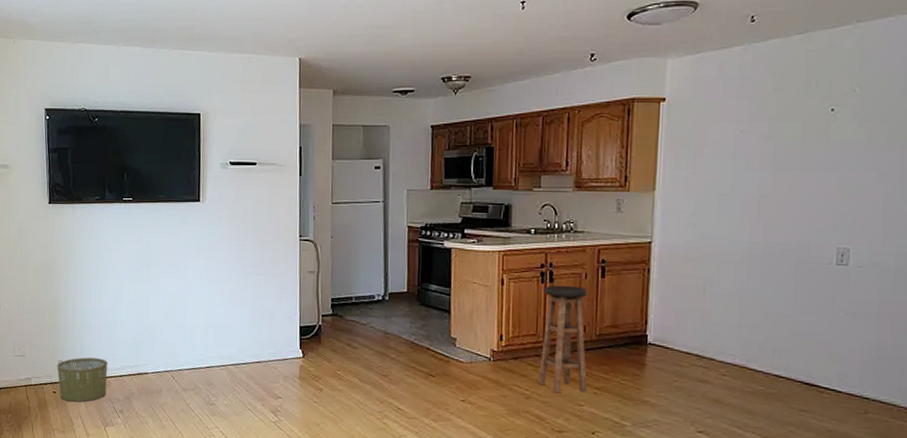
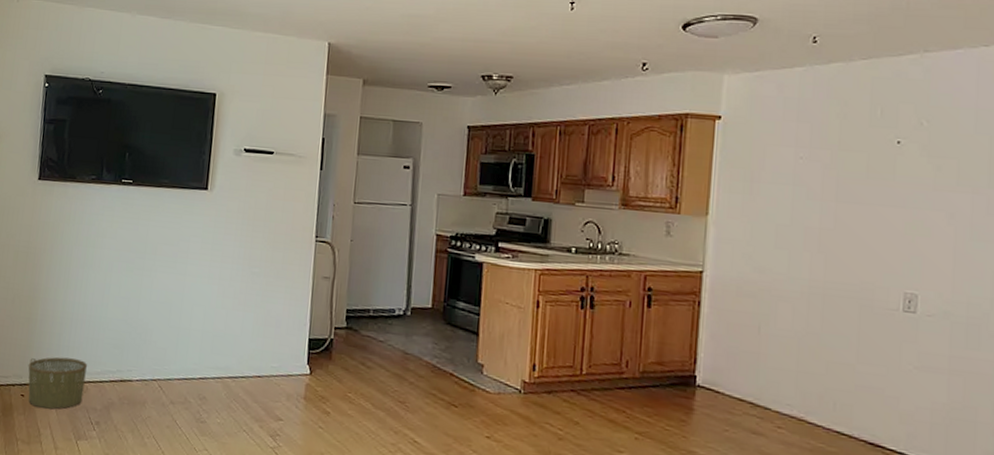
bar stool: present [538,285,588,394] -> none [573,312,632,438]

